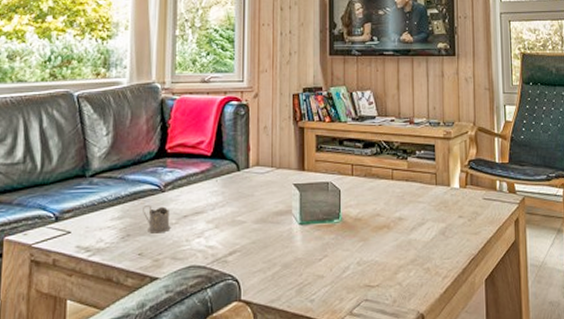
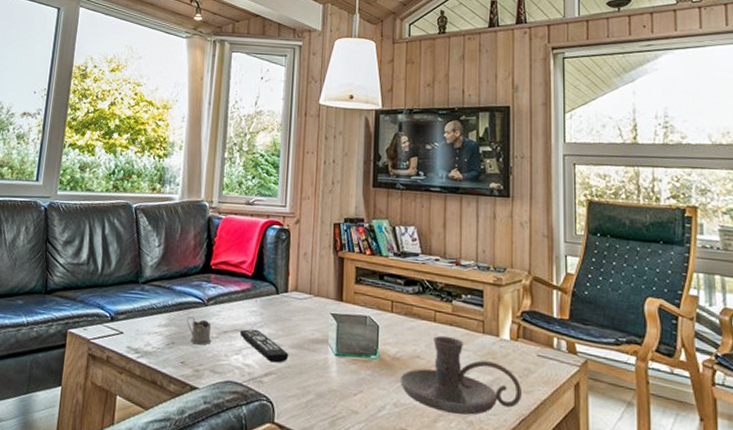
remote control: none [201,209,253,240] -> present [239,329,289,363]
candle holder: none [363,191,471,264] -> present [400,335,521,415]

